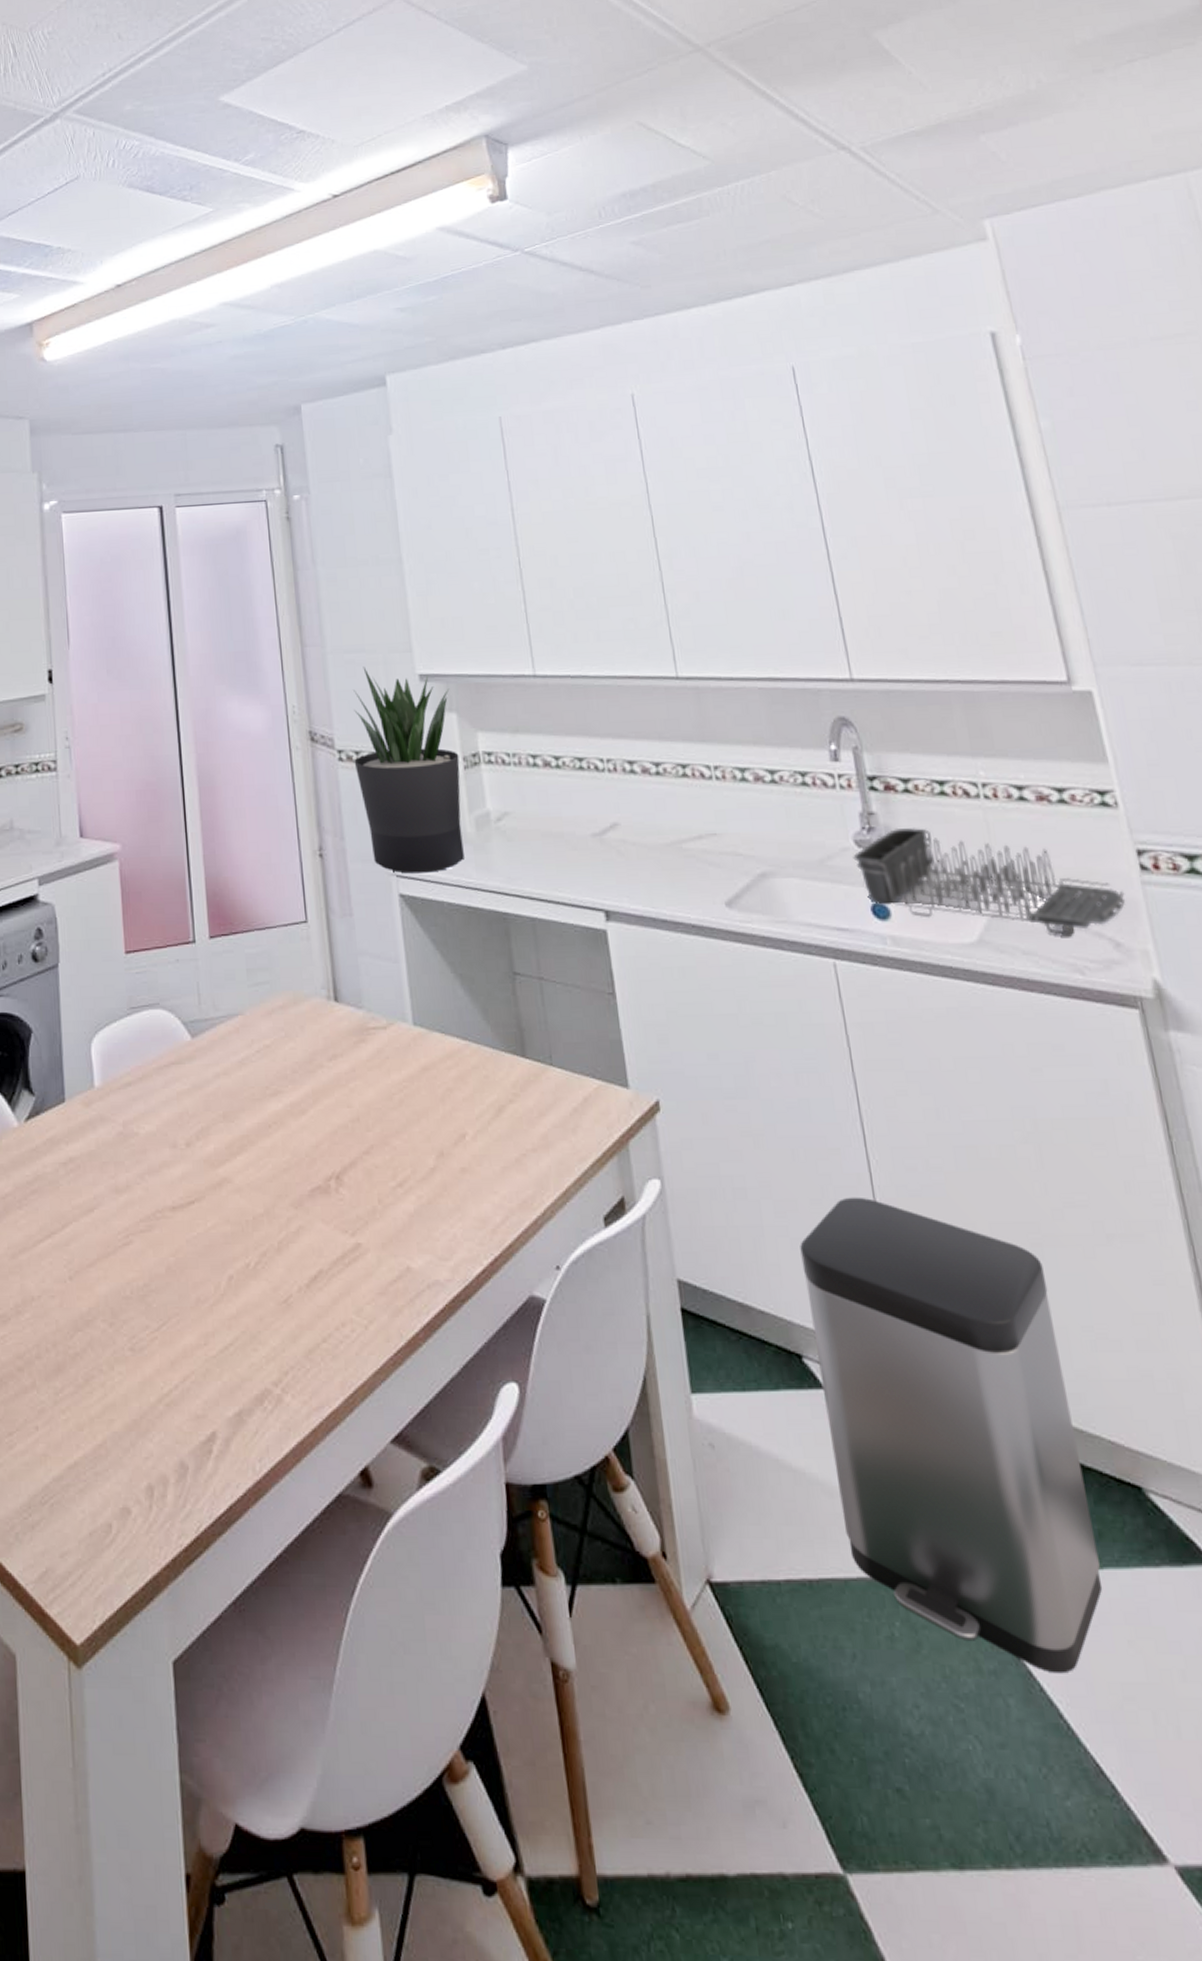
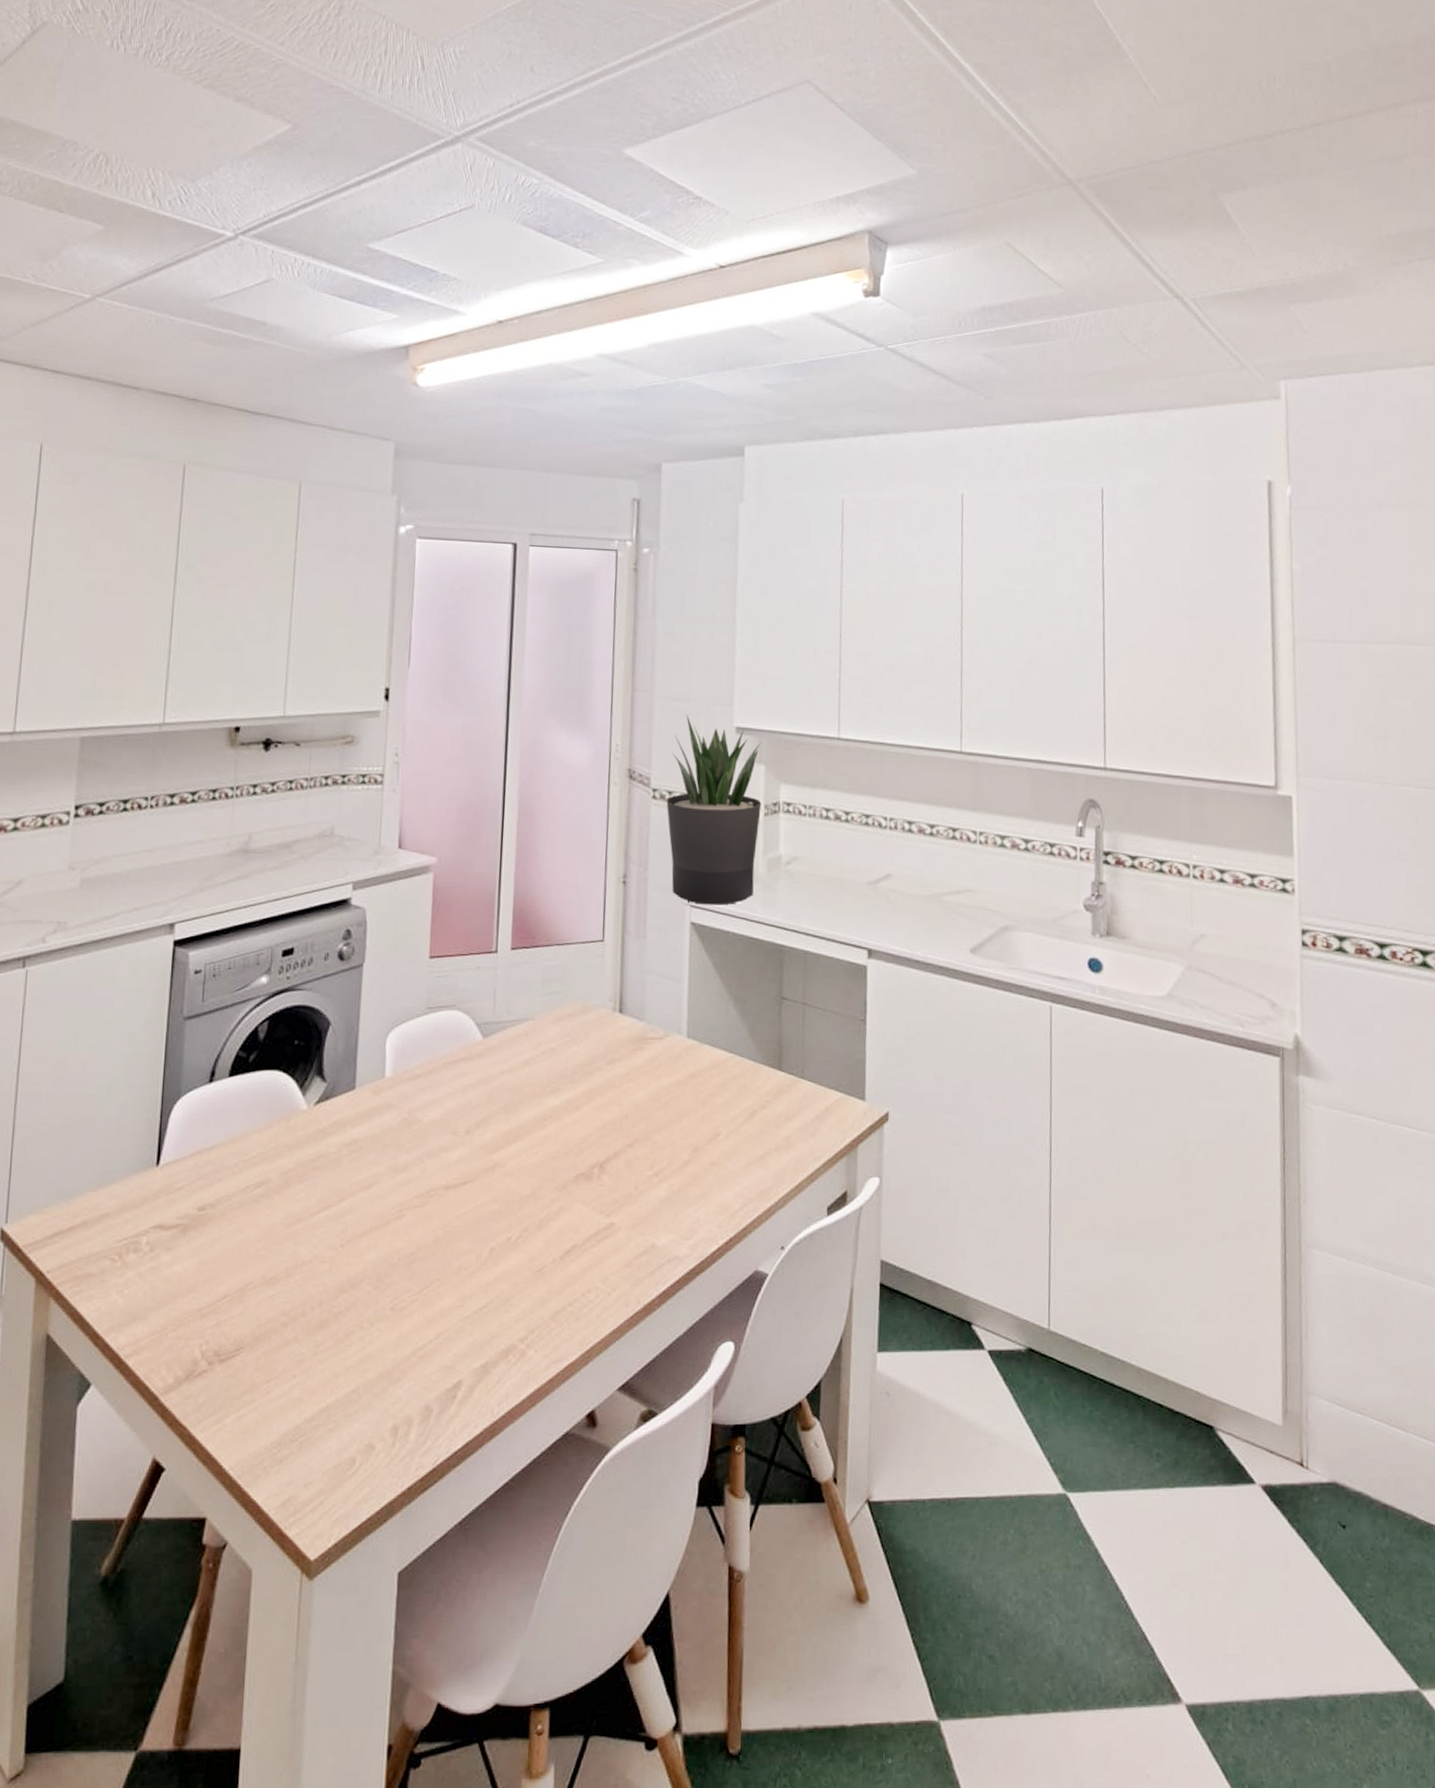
pedal bin: present [800,1197,1102,1674] -> none [983,1197,1173,1567]
dish rack: present [853,827,1126,935] -> none [1081,896,1286,995]

